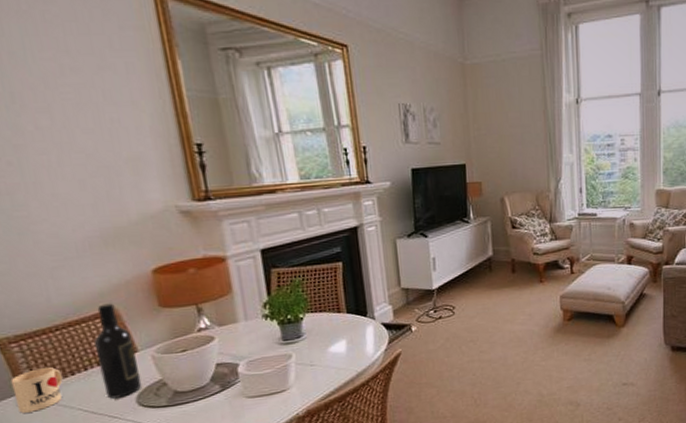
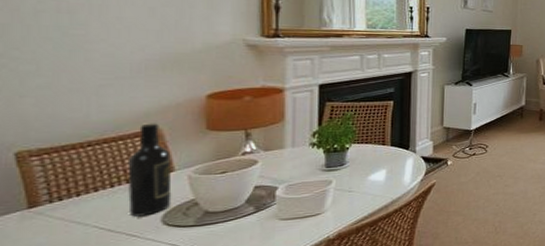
mug: present [10,367,63,413] -> none [20,183,83,229]

